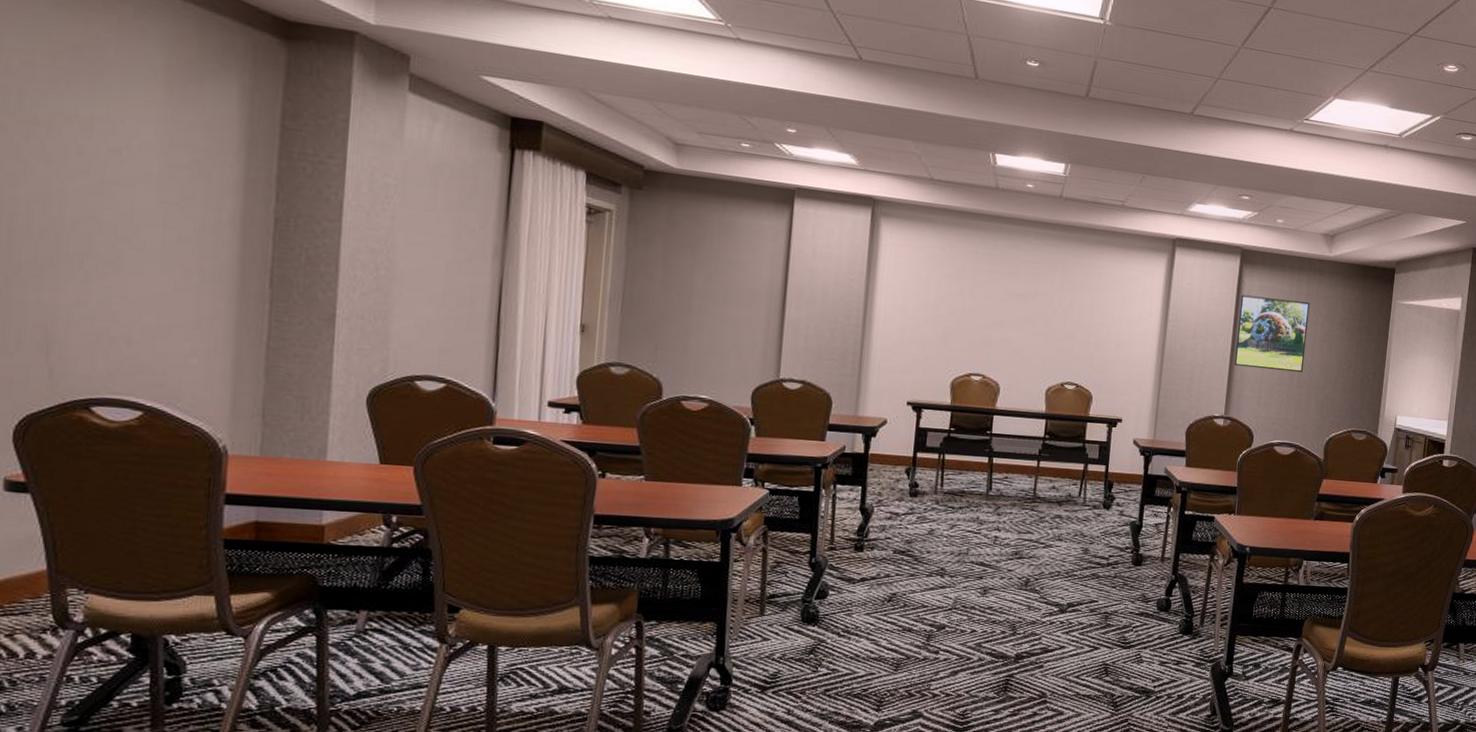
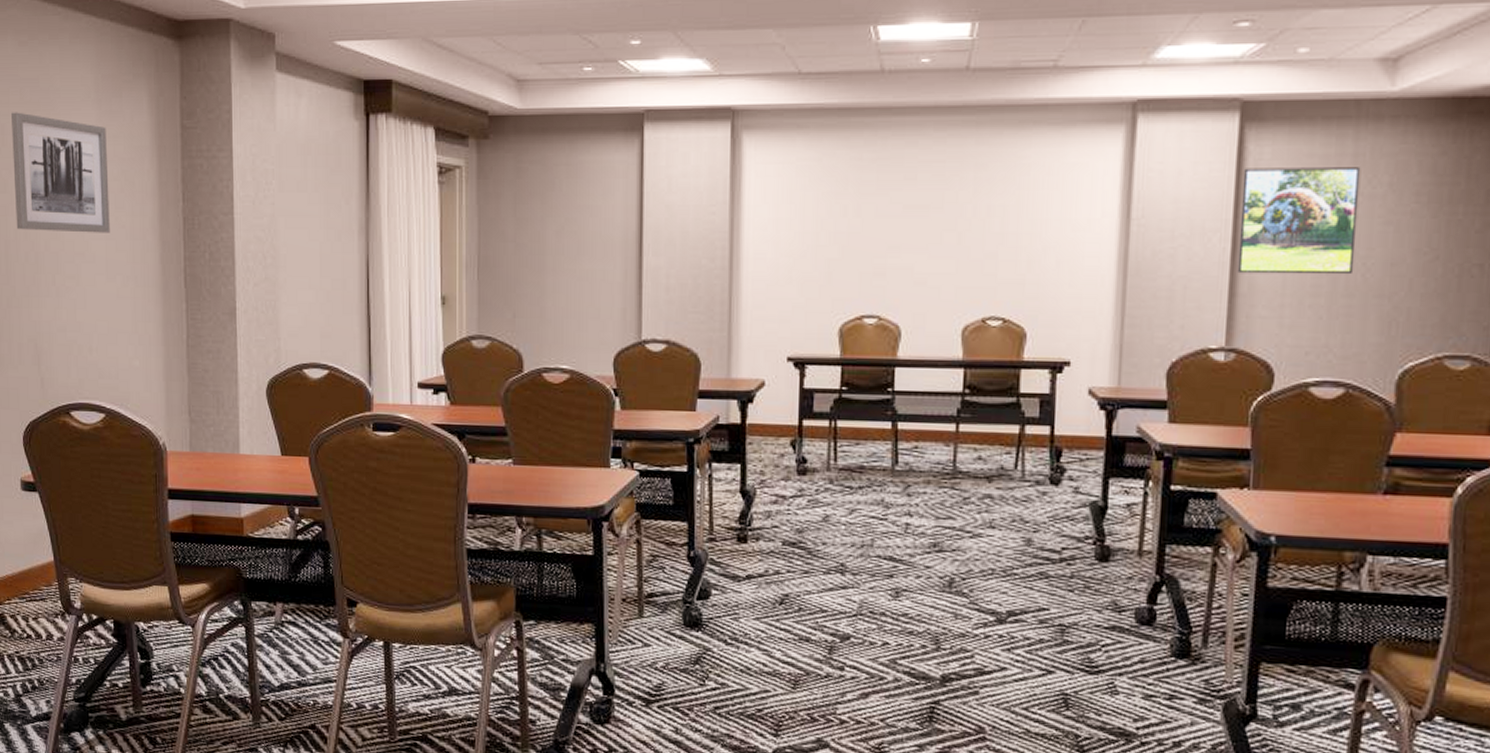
wall art: none [29,75,177,222] -> present [11,112,110,233]

